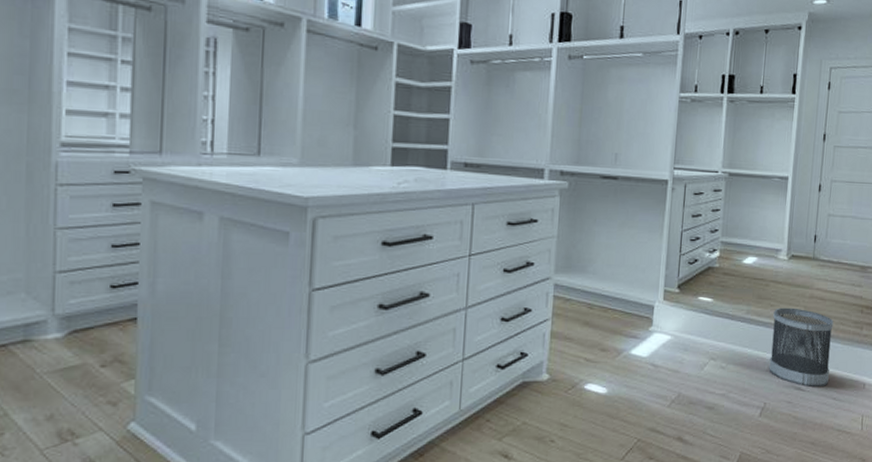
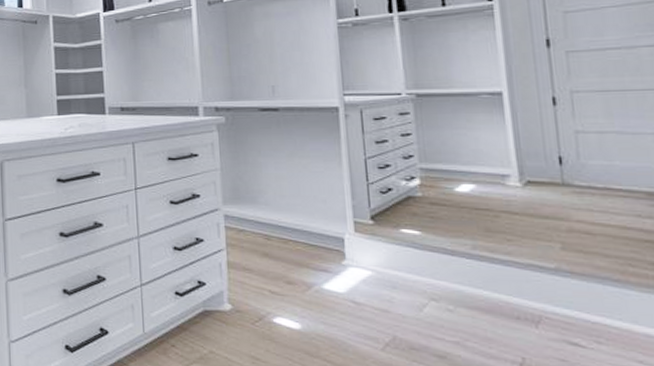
wastebasket: present [769,307,834,388] -> none [513,243,625,345]

